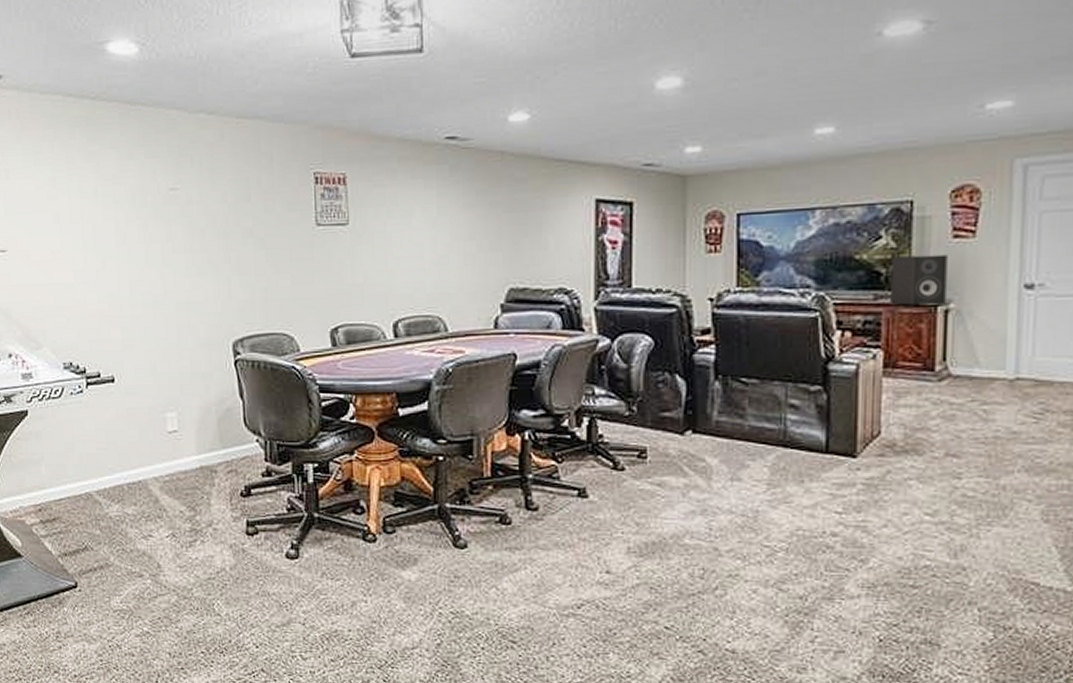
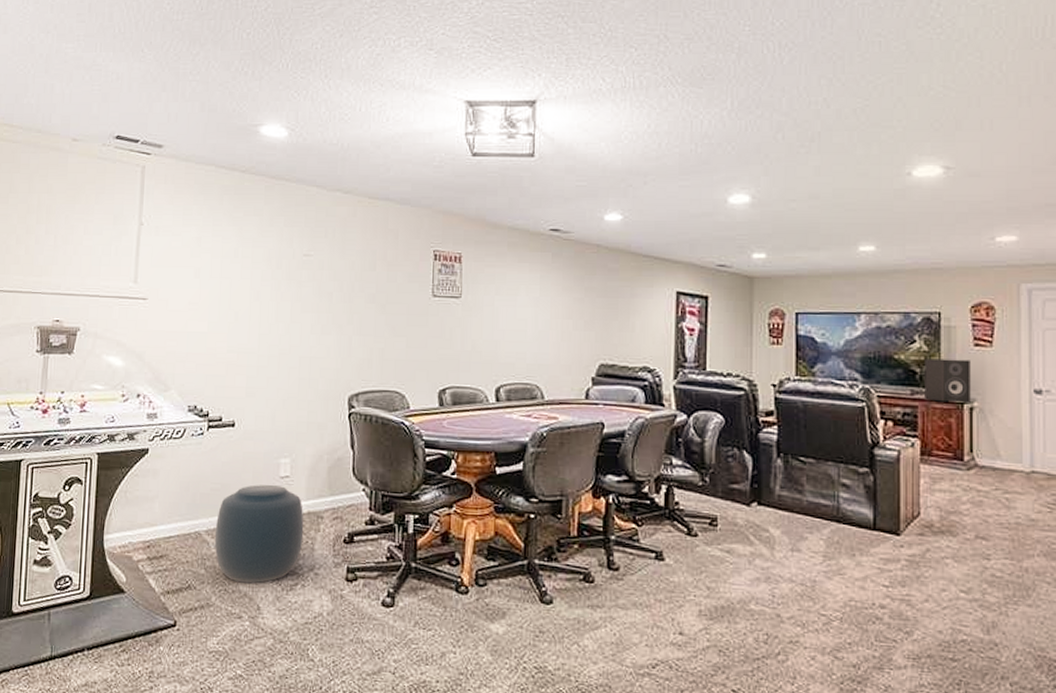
stool: none [106,441,199,542] -> present [214,485,304,584]

